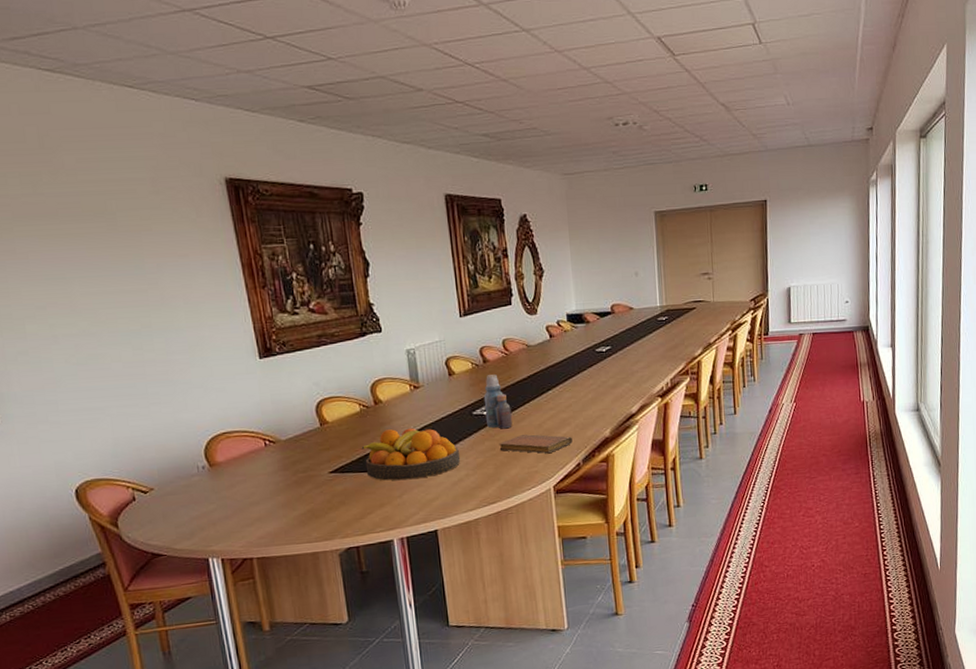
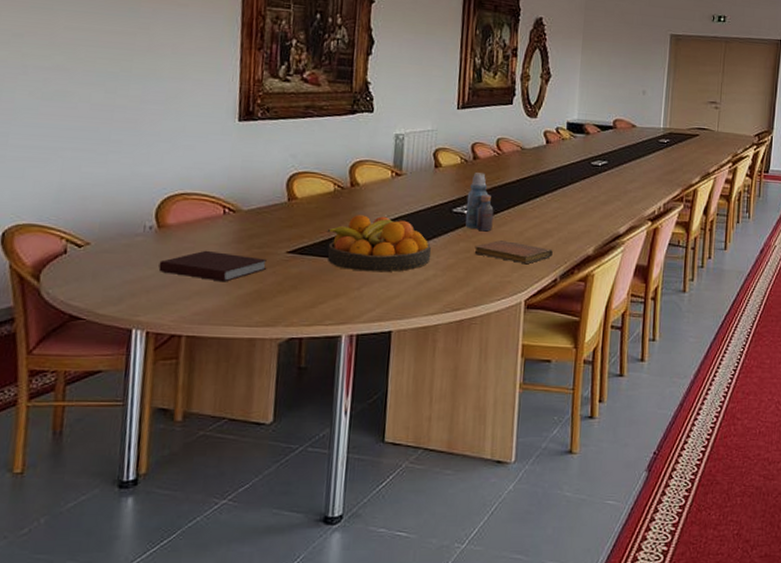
notebook: none [218,480,315,507] -> present [158,250,267,282]

